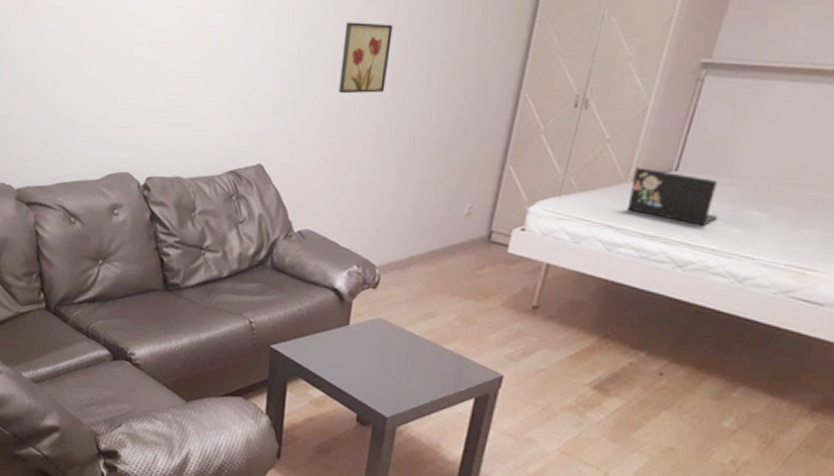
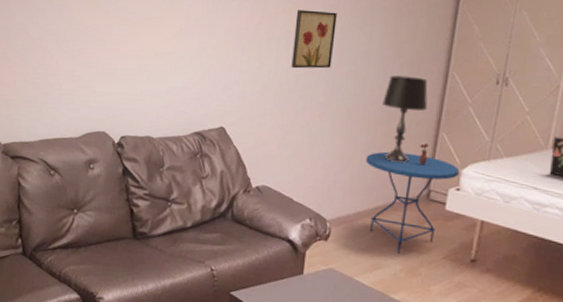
side table: none [420,178,527,301] -> present [365,143,460,254]
table lamp: none [442,99,495,201] -> present [382,75,428,163]

